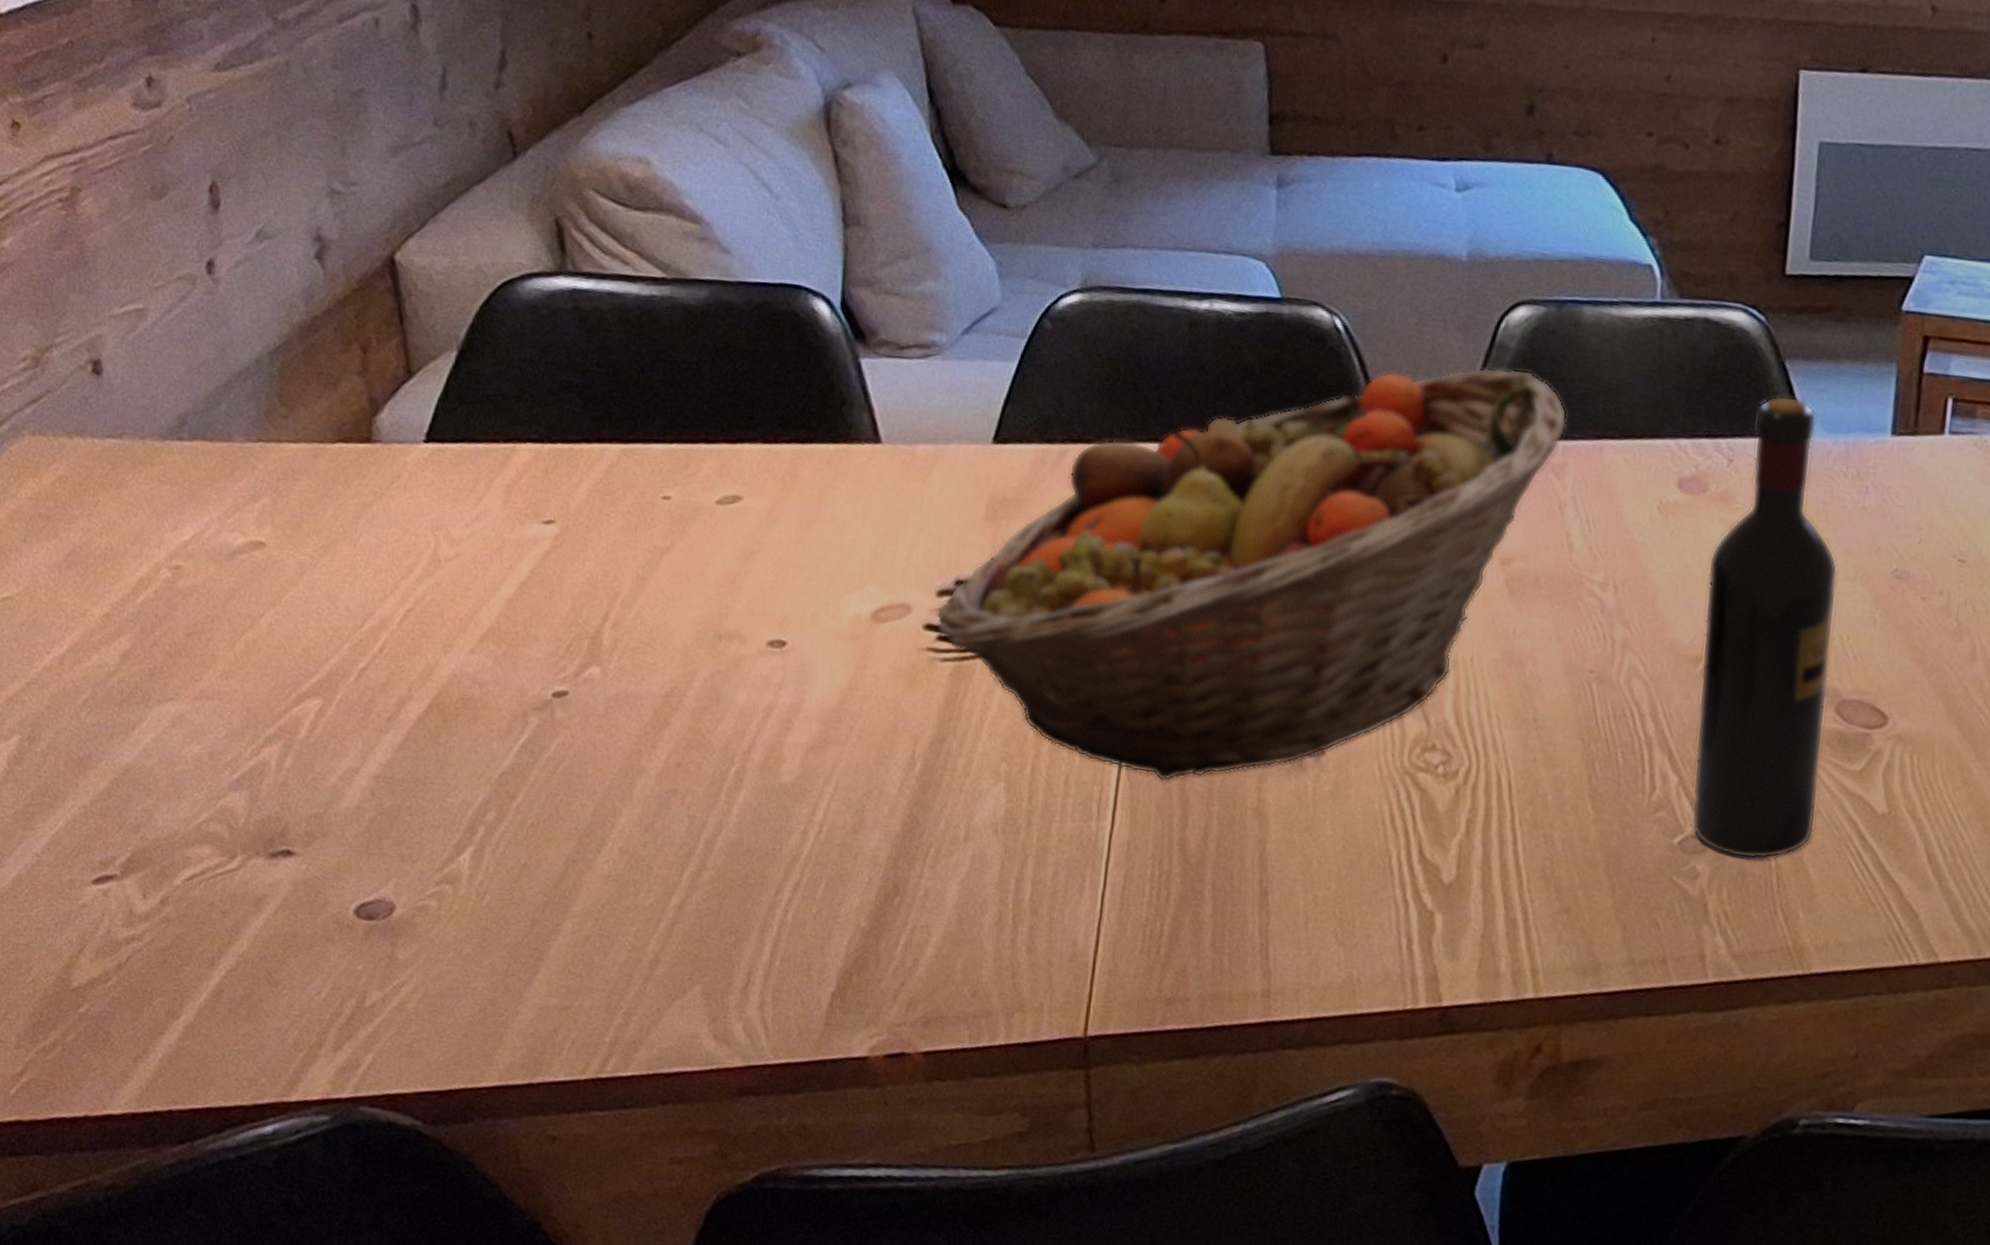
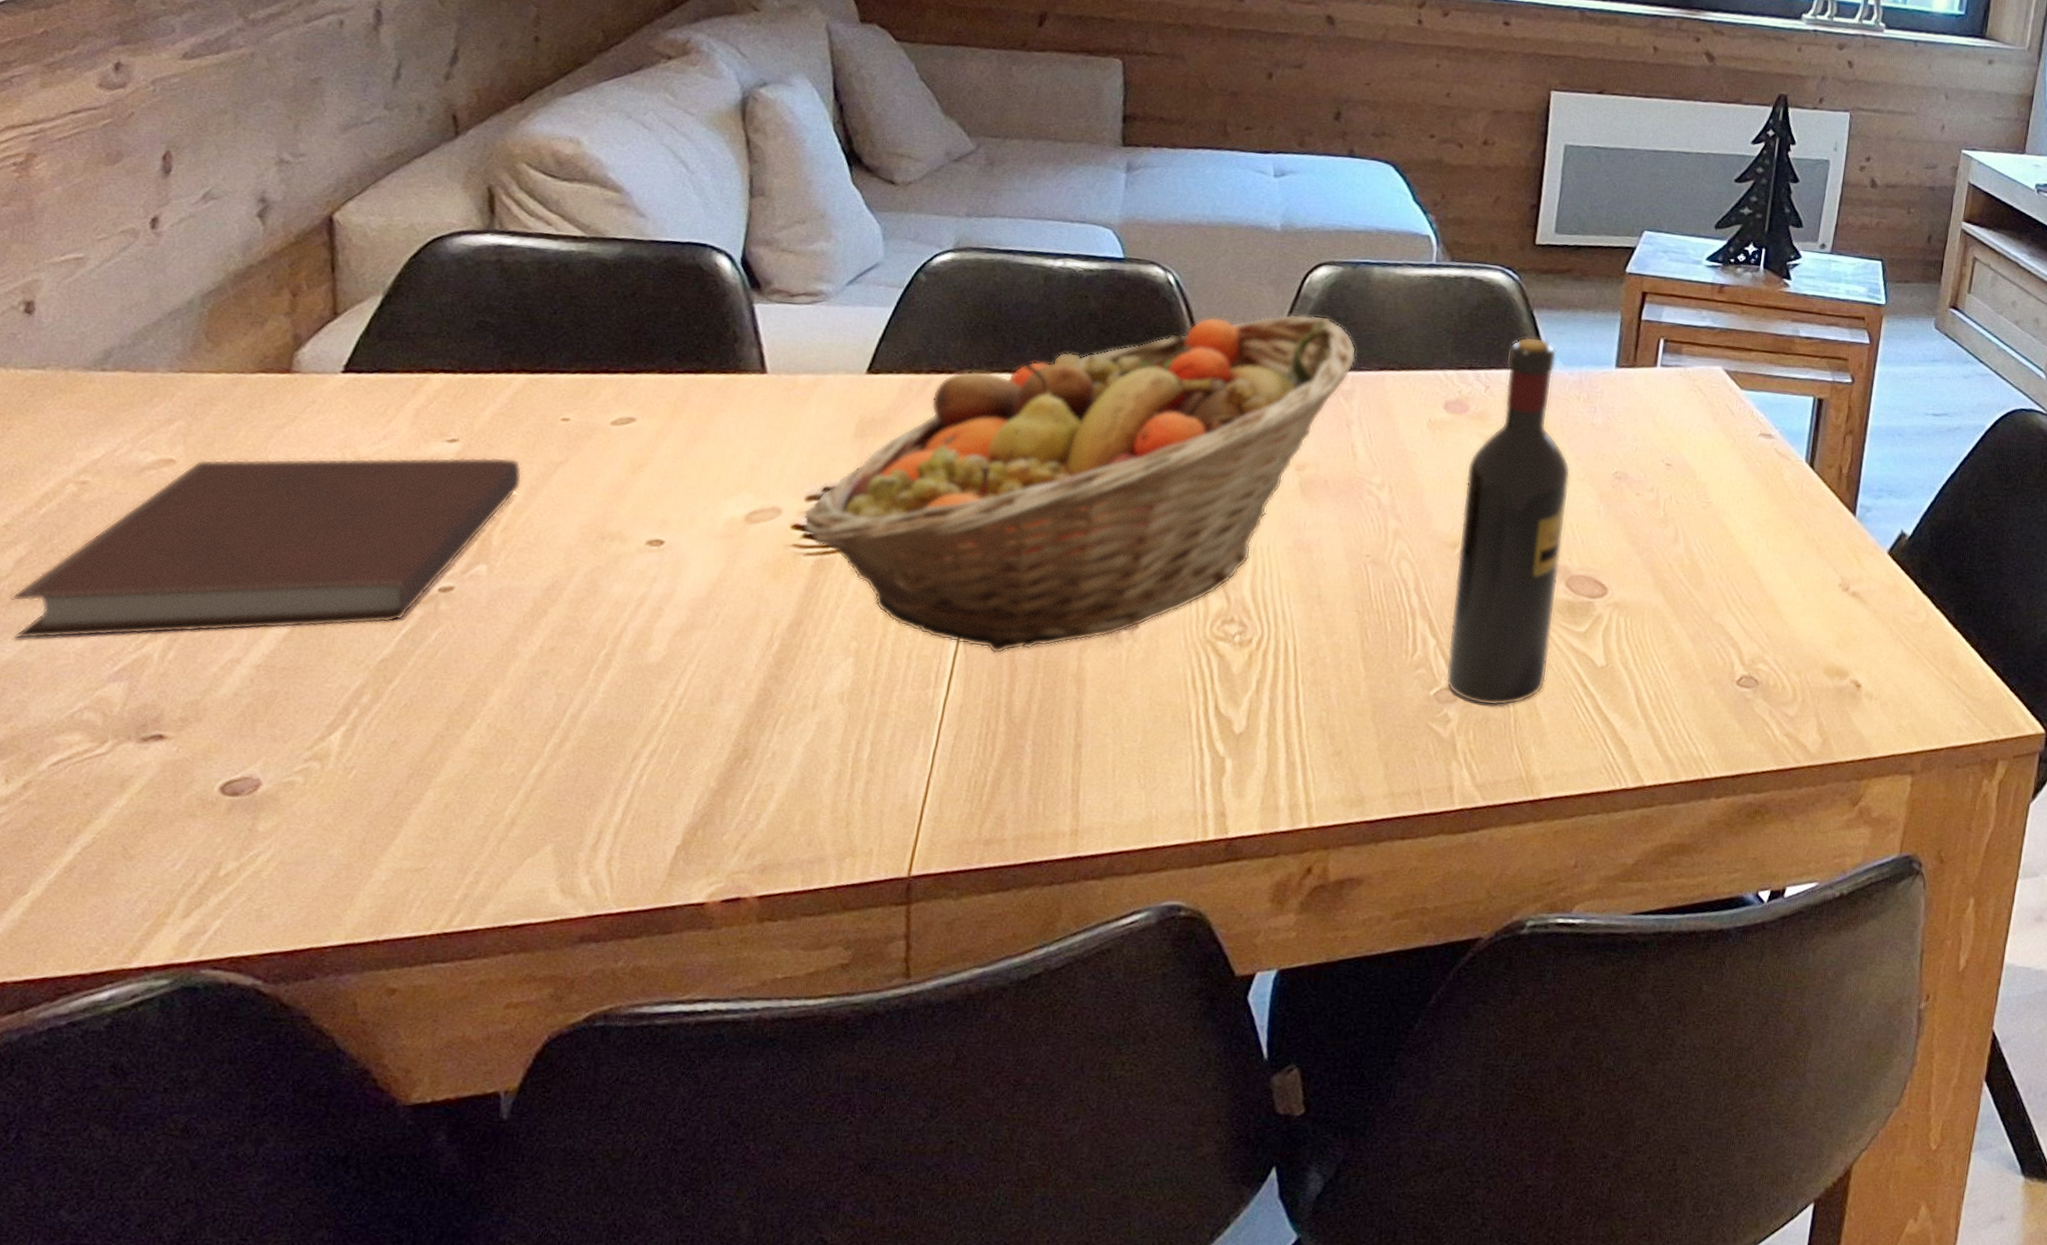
notebook: none [122,541,627,742] -> present [10,457,522,640]

